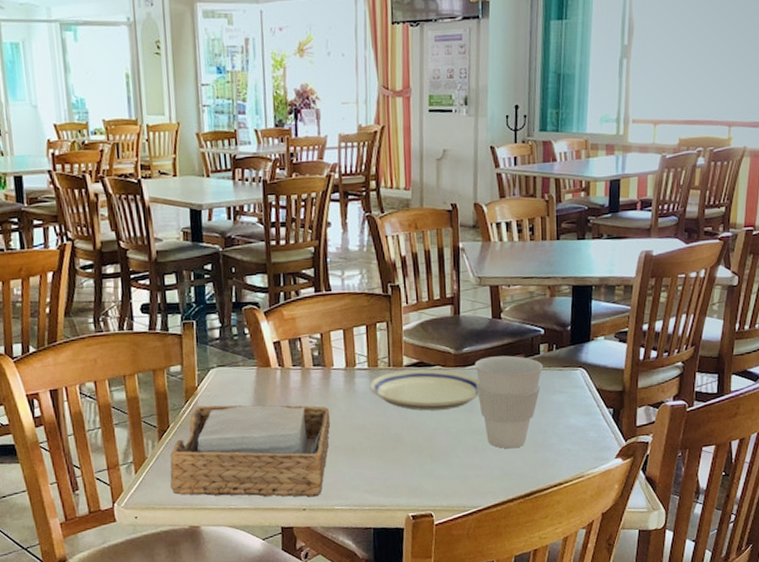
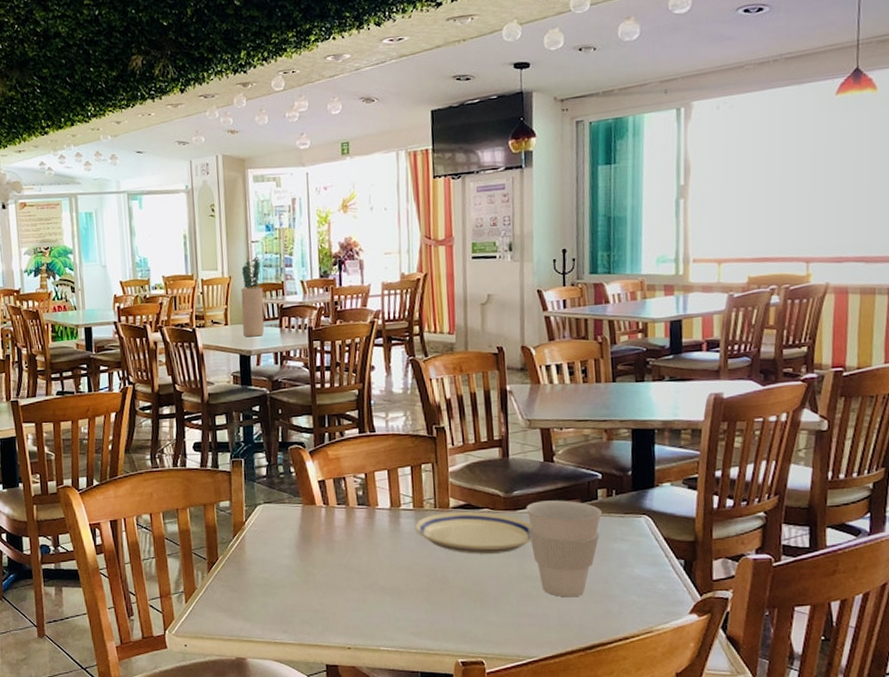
napkin holder: present [170,405,331,497] -> none [218,540,376,636]
vase: none [190,98,216,190] -> present [241,254,265,337]

